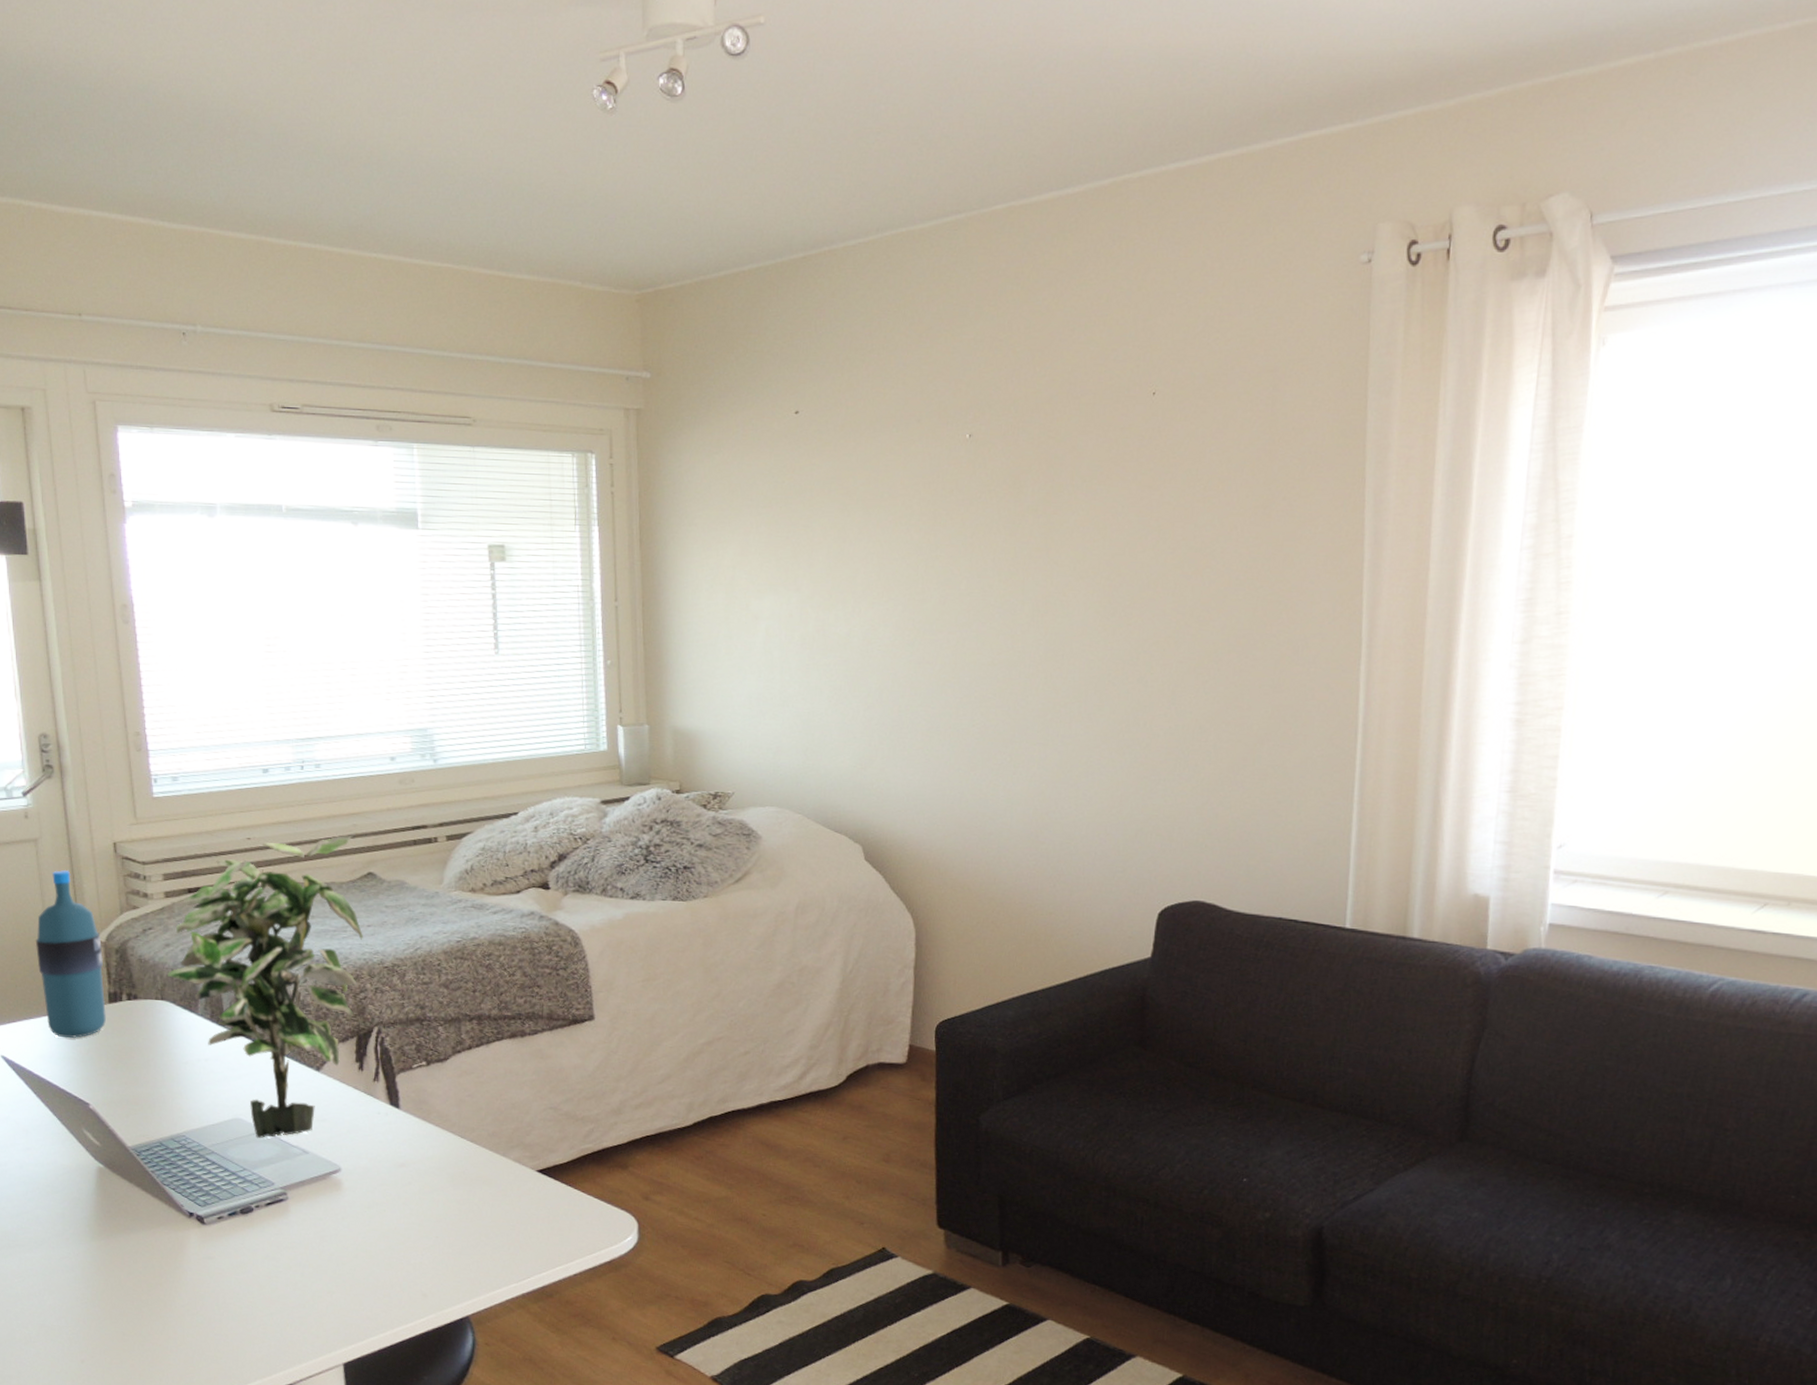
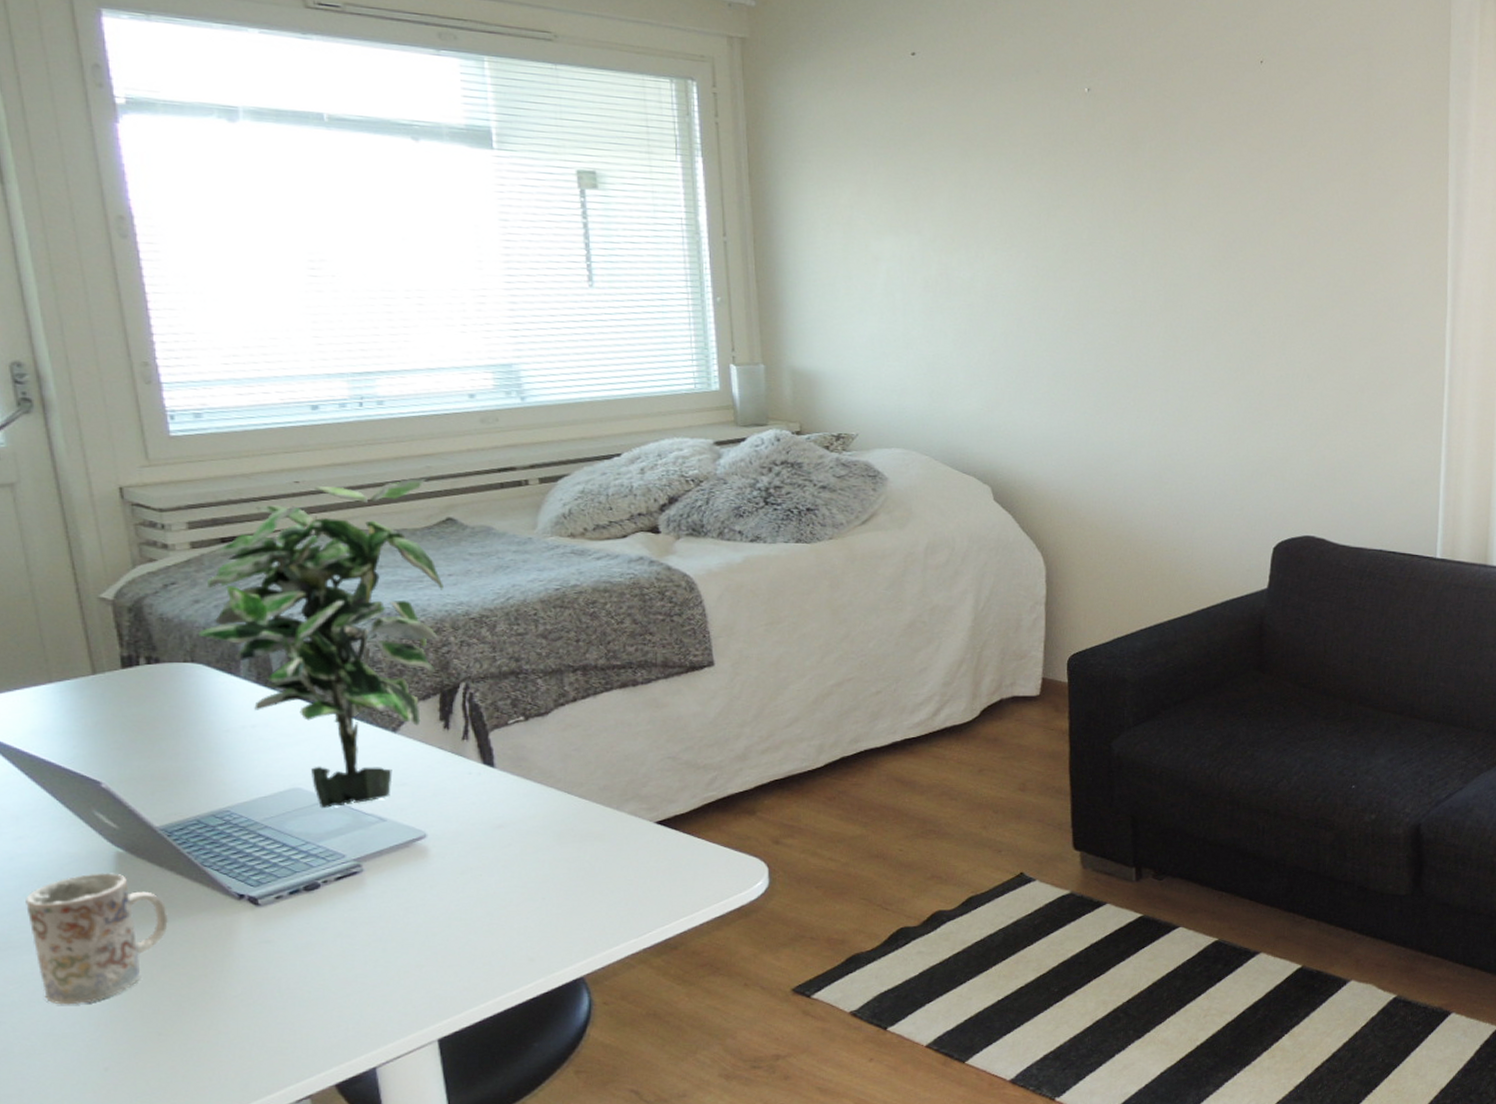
mug: none [30,1184,134,1301] -> present [25,873,168,1005]
water bottle: present [35,870,106,1039] -> none [17,519,119,710]

